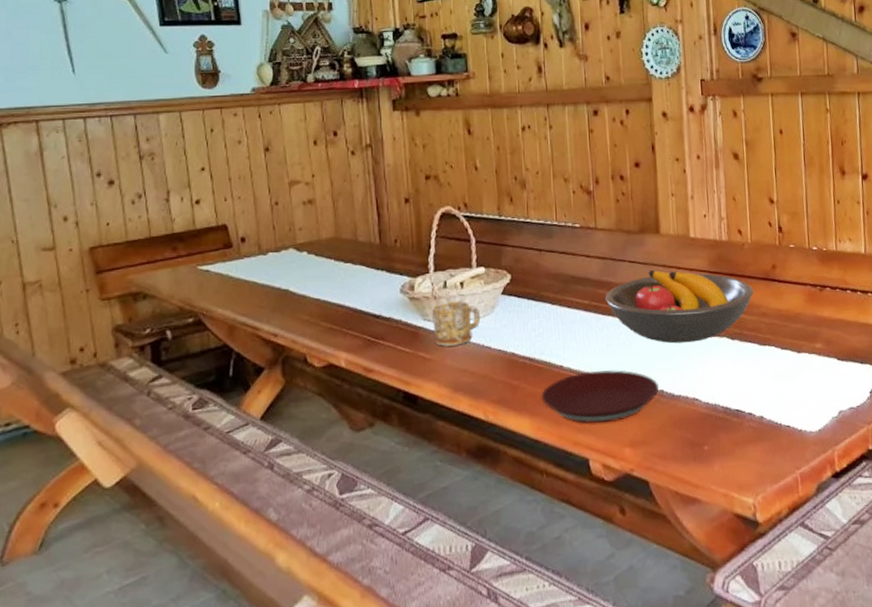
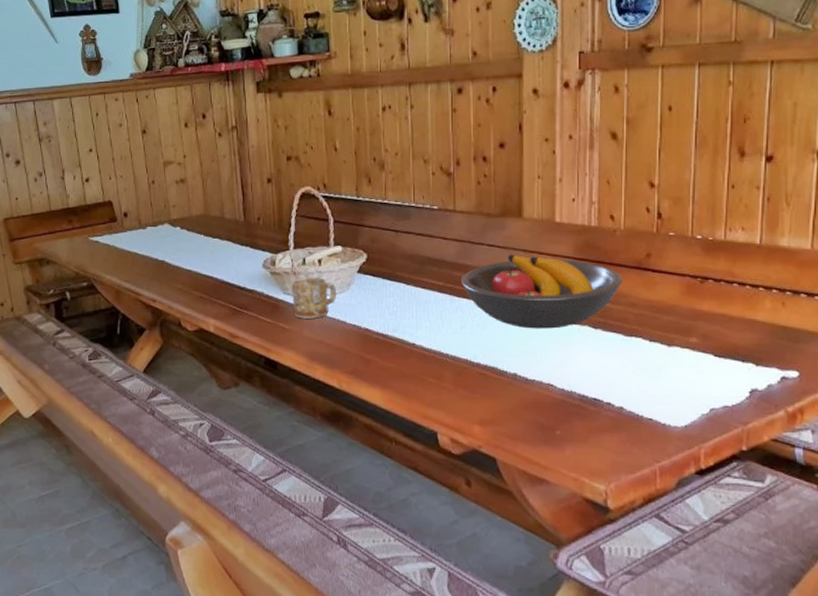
plate: present [541,369,660,424] -> none [393,350,513,401]

